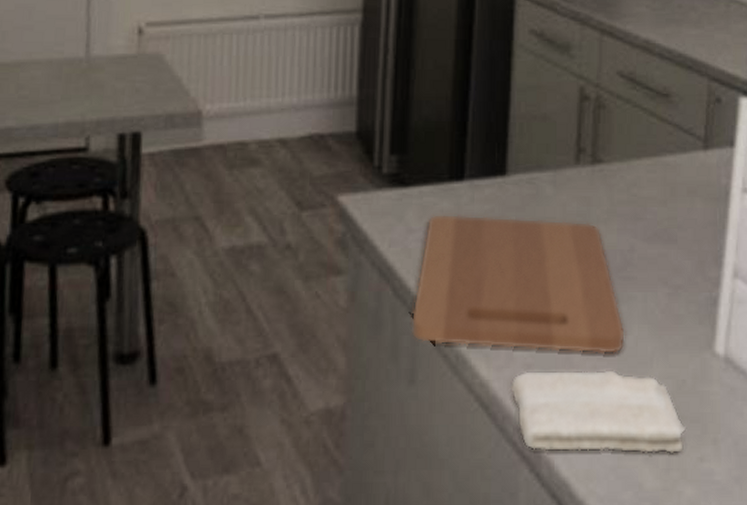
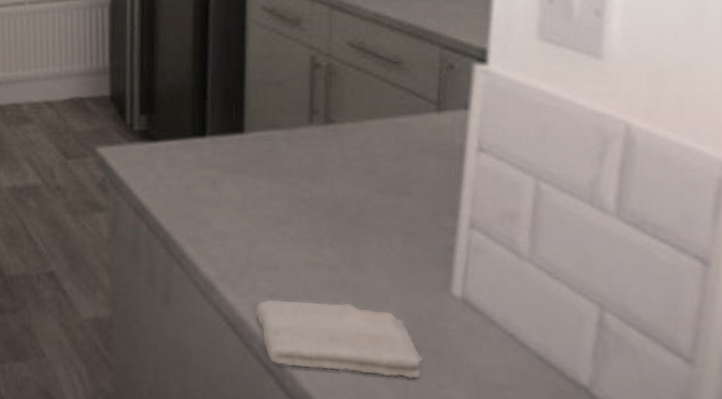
cutting board: present [411,213,625,353] -> none [164,164,361,289]

